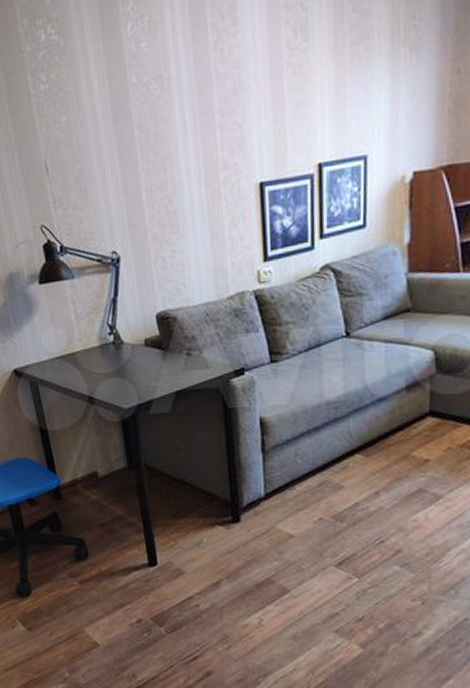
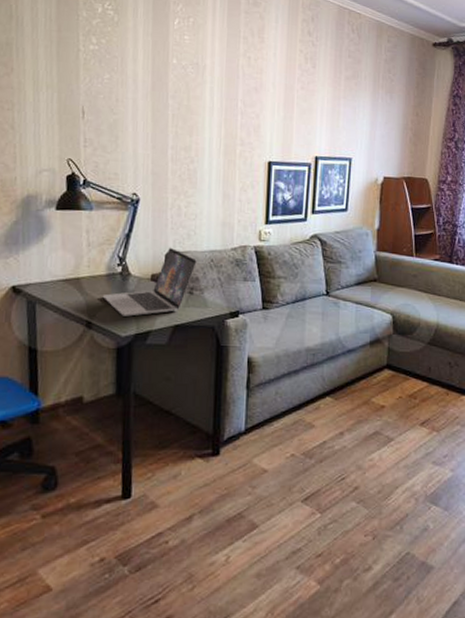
laptop: none [99,306,191,388] -> present [102,247,197,317]

